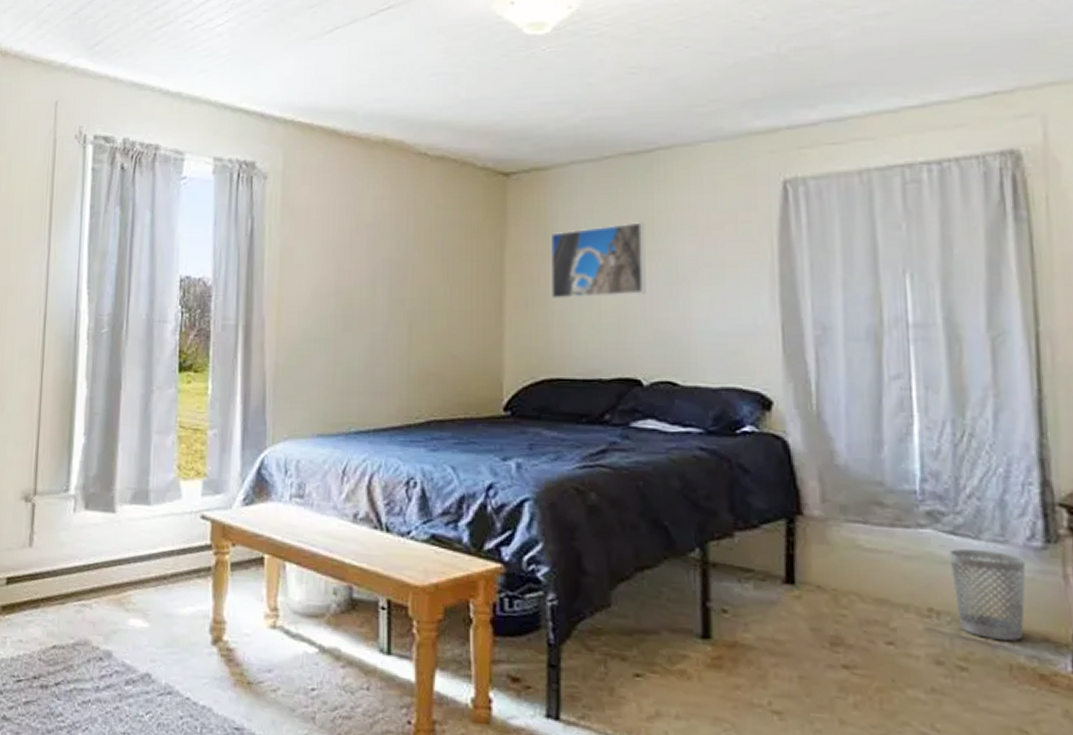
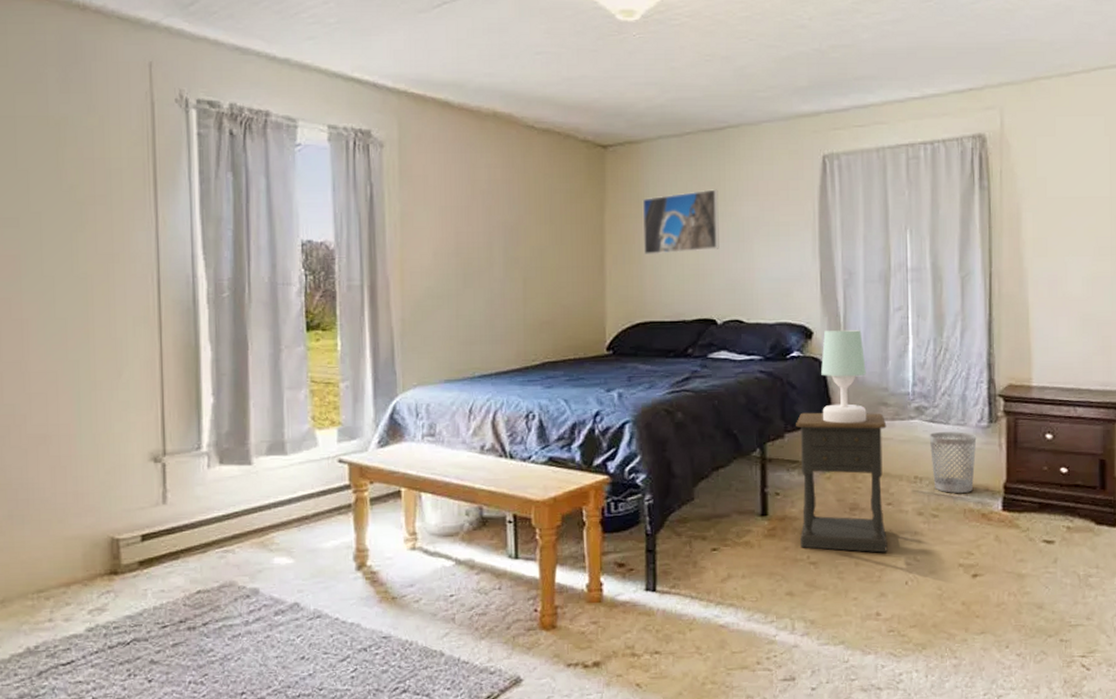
nightstand: none [750,505,889,712] -> present [796,412,888,553]
table lamp: none [785,400,853,527] -> present [821,329,867,424]

